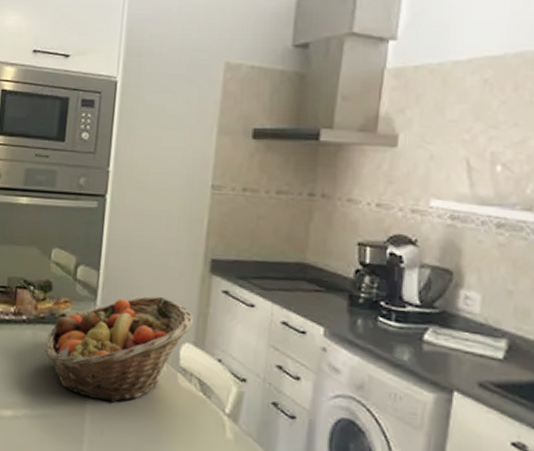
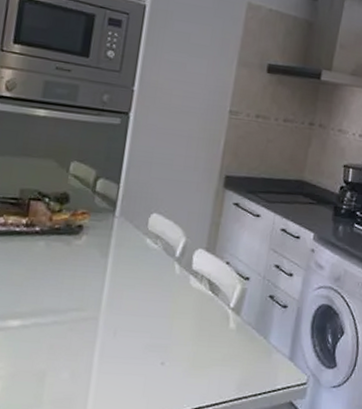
fruit basket: present [45,296,194,403] -> none [59,208,207,305]

